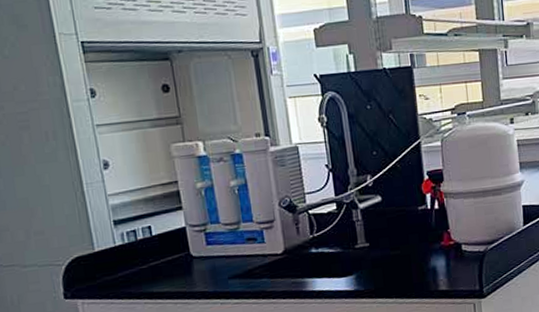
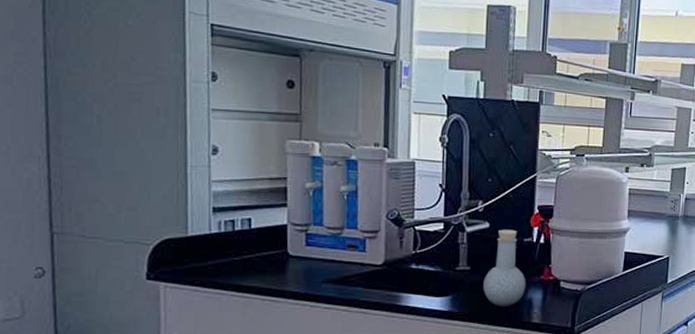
flask: none [384,199,428,279] -> present [483,229,526,307]

